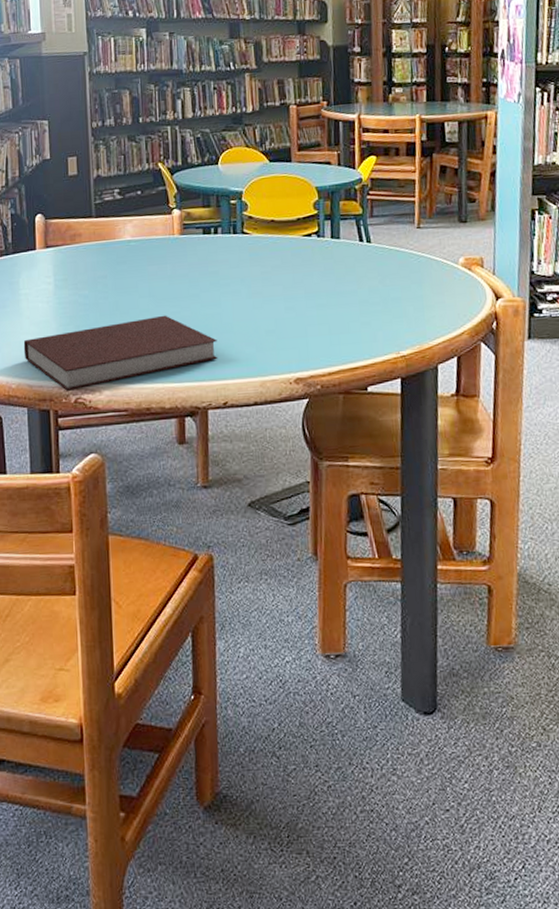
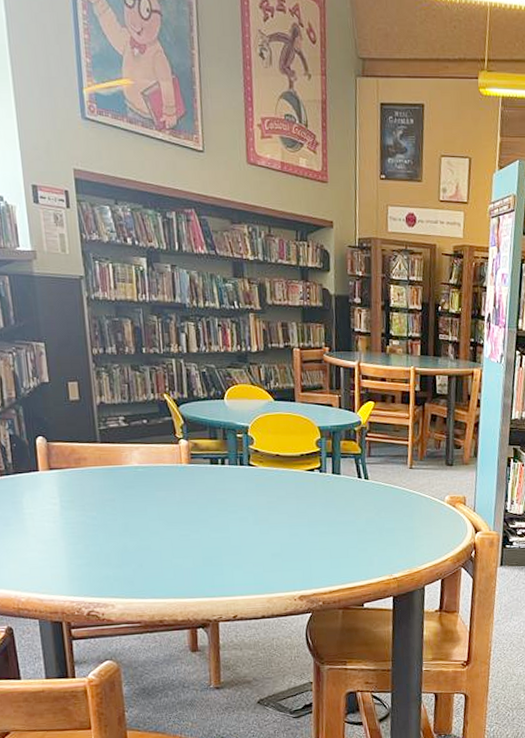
notebook: present [23,315,218,391] -> none [30,537,228,605]

